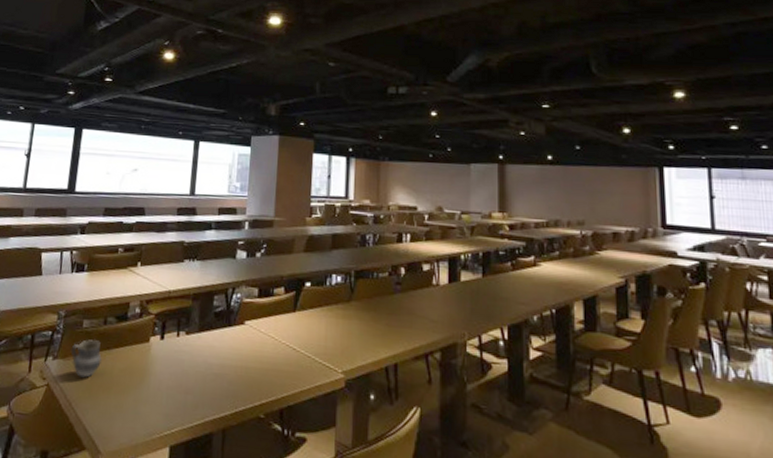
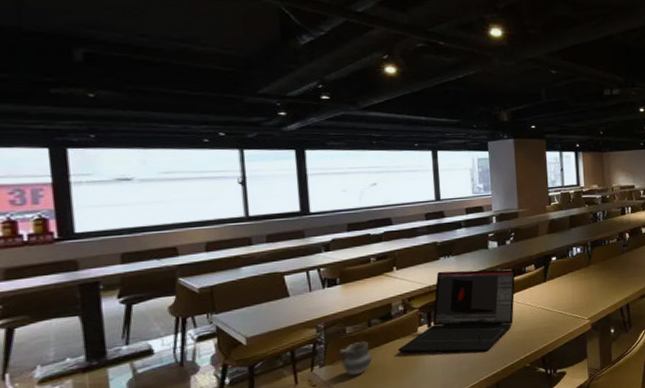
laptop: none [127,276,262,385] -> present [398,269,516,354]

